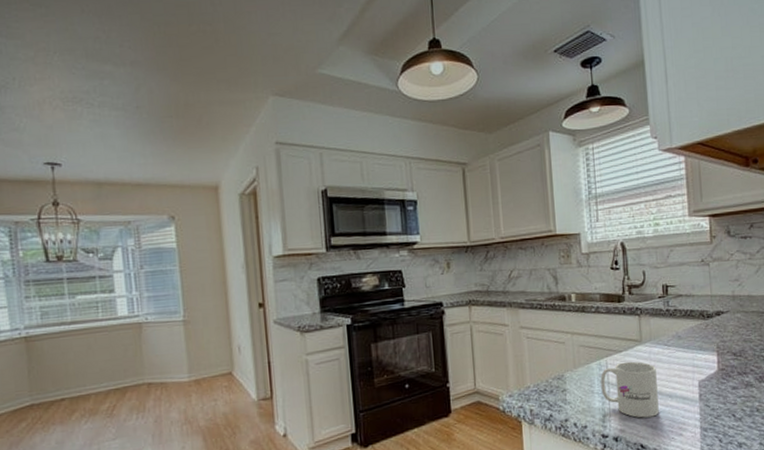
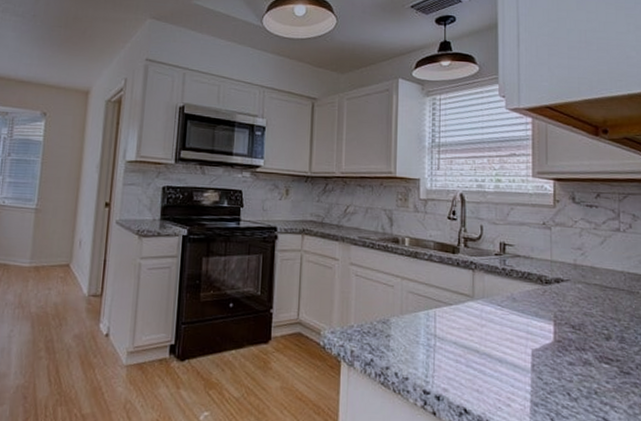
mug: present [600,361,659,418] -> none [427,316,487,380]

